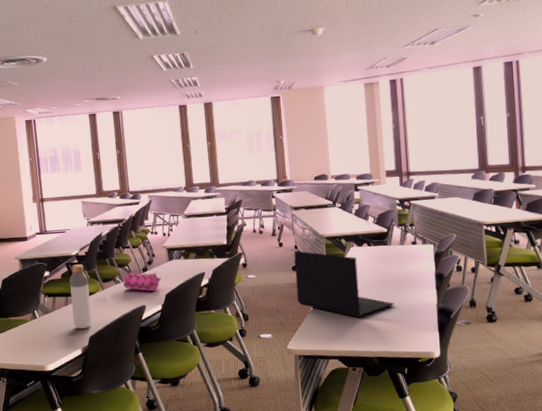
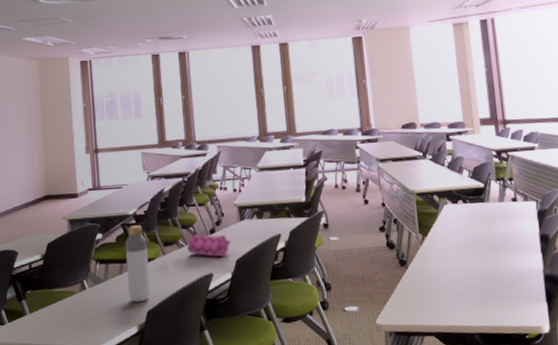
laptop: present [293,250,394,318] -> none [381,208,495,286]

